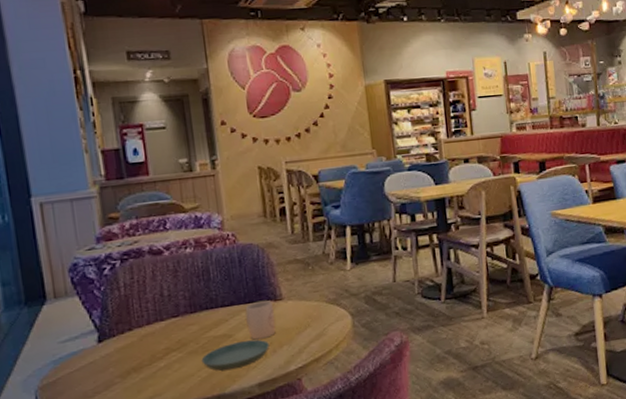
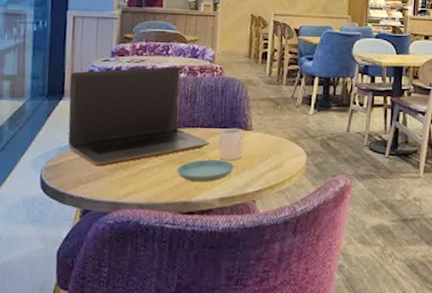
laptop computer: none [49,242,236,375] -> present [68,66,210,167]

